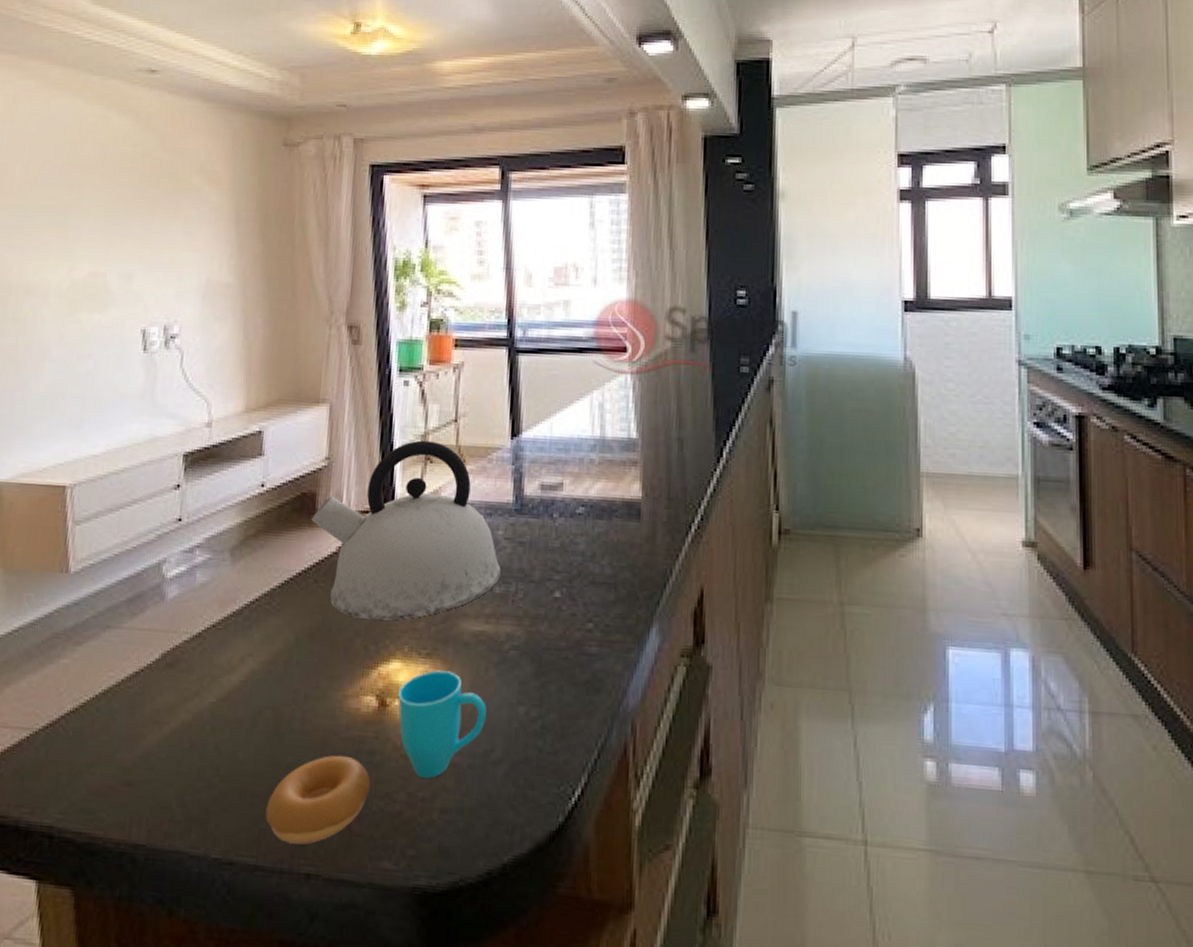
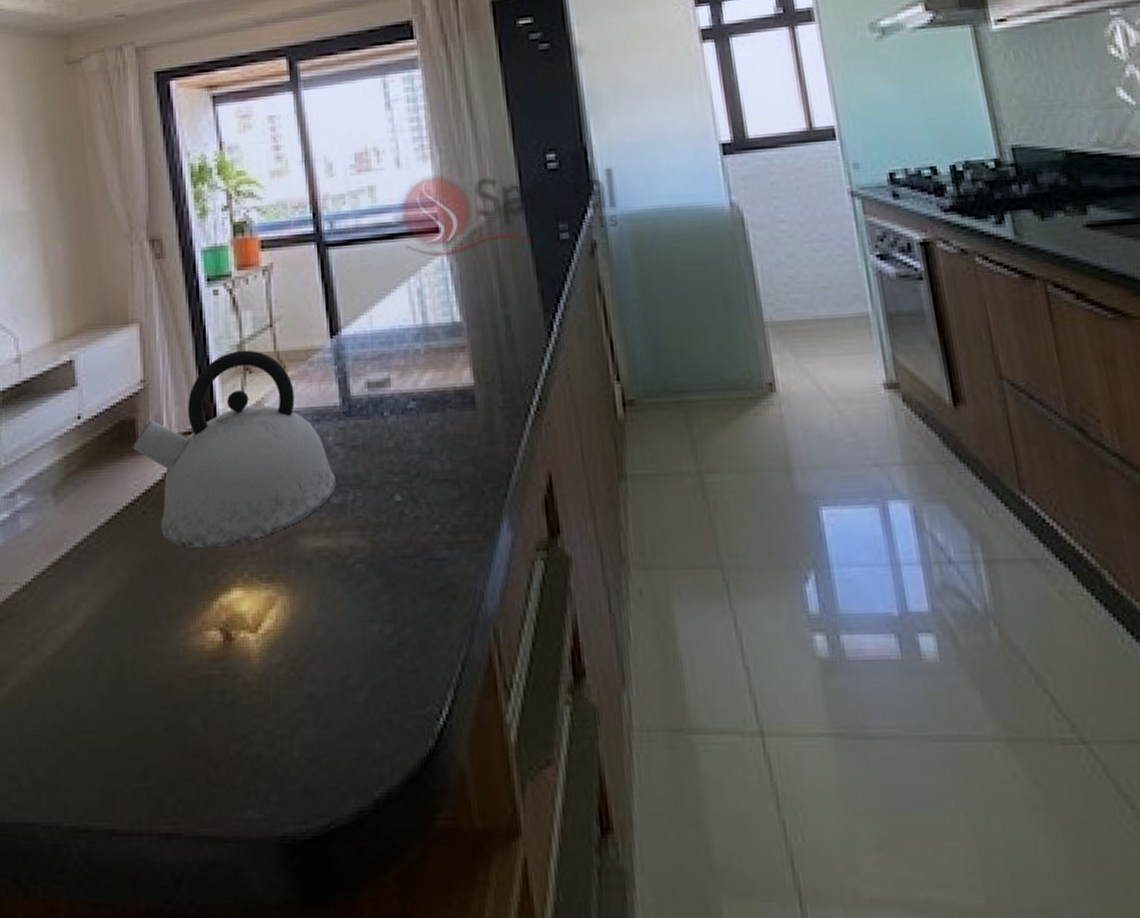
cup: present [265,670,486,845] -> none [117,594,338,801]

